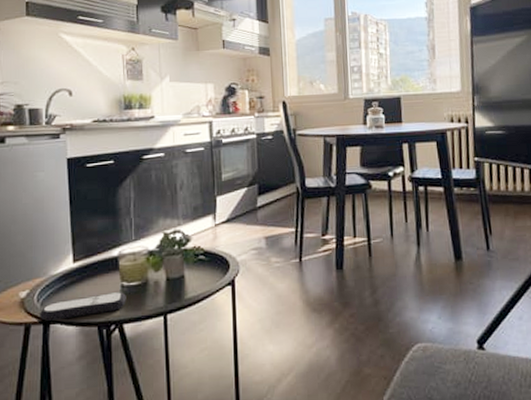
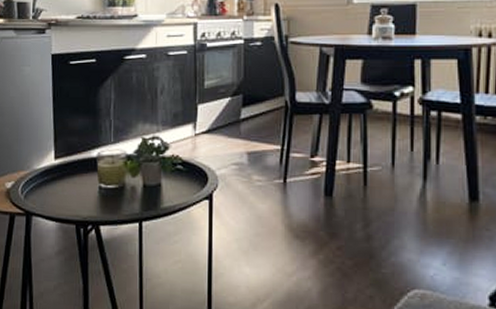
remote control: present [39,291,126,321] -> none [22,192,104,214]

